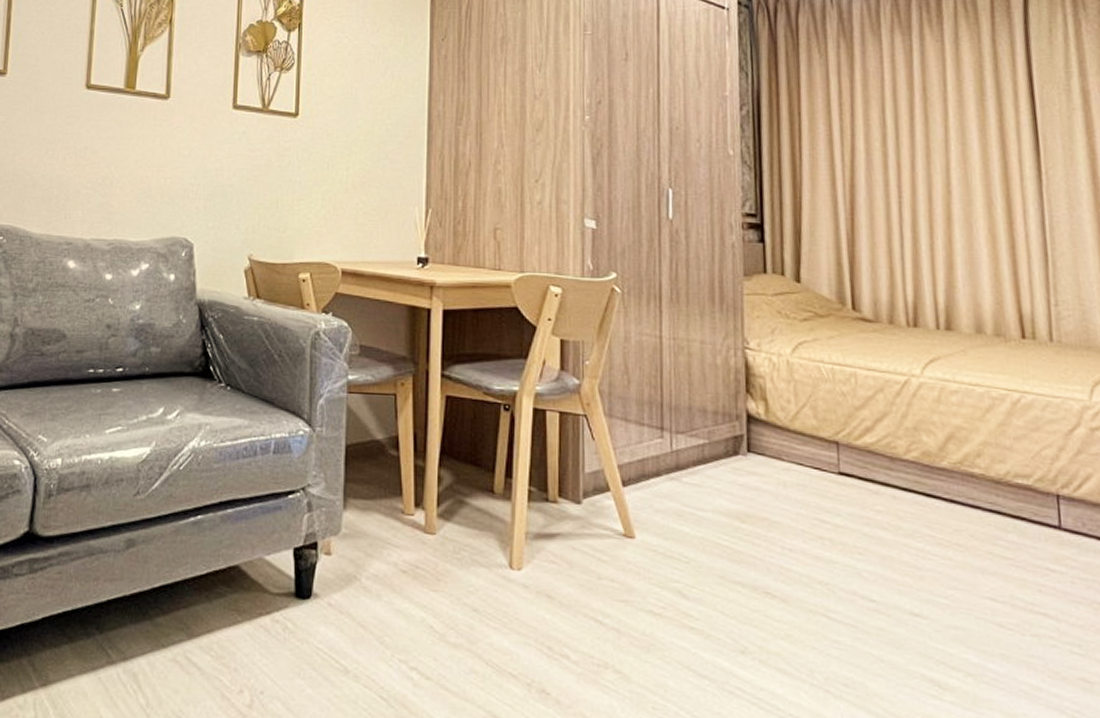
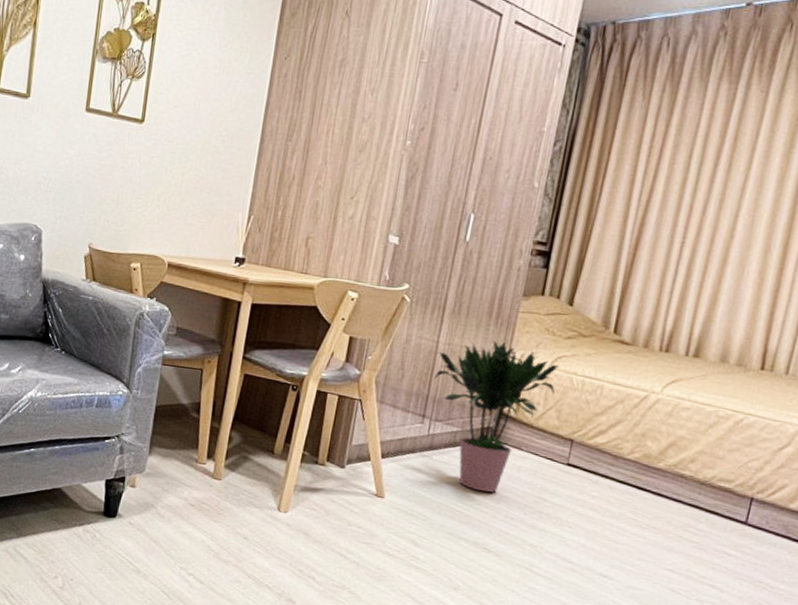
potted plant: none [663,330,804,519] -> present [434,341,560,492]

